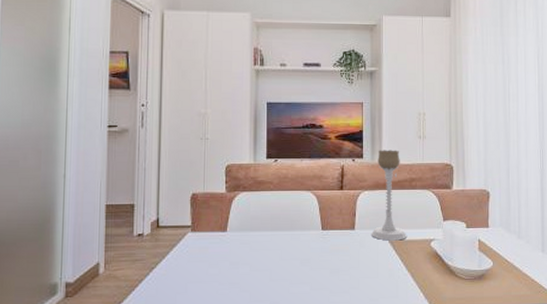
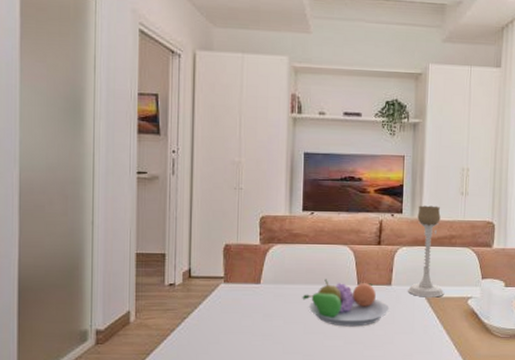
fruit bowl: none [268,225,353,273] -> present [302,279,389,327]

